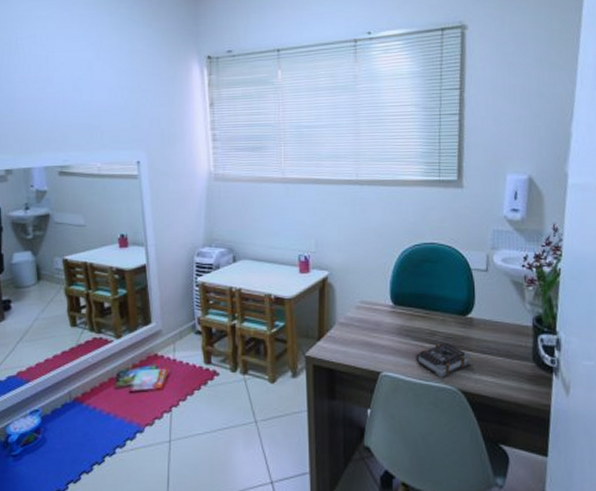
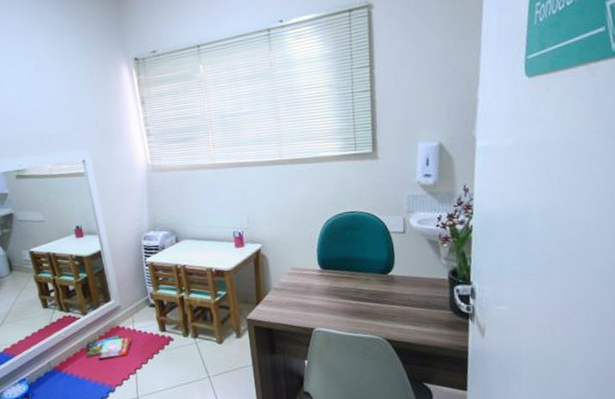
book: present [416,342,471,378] -> none [344,298,394,330]

